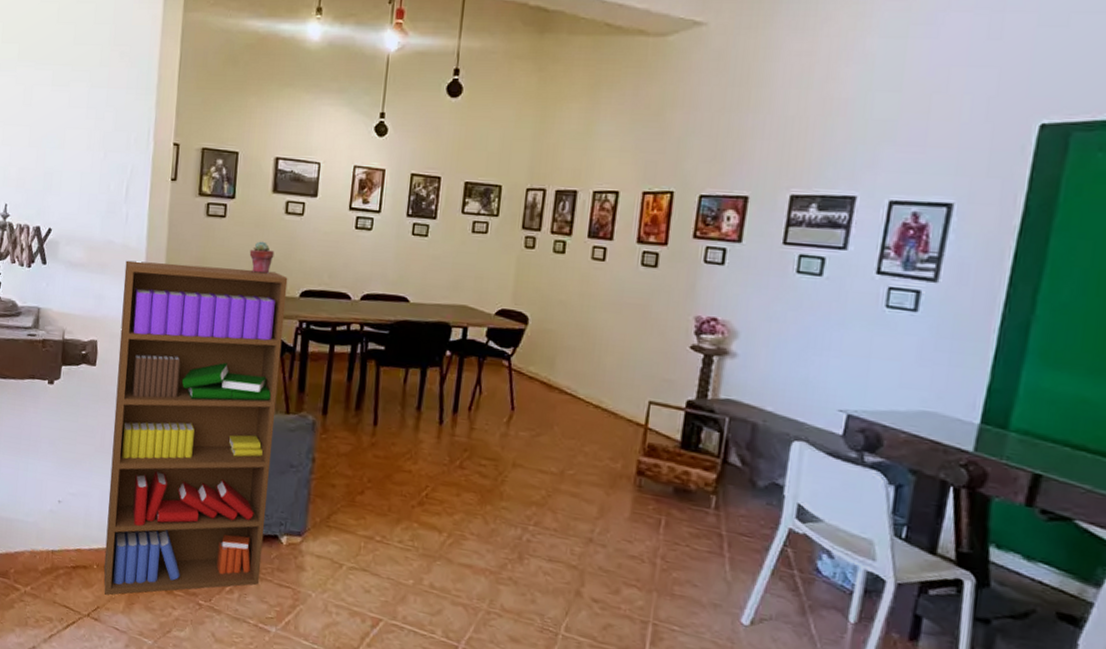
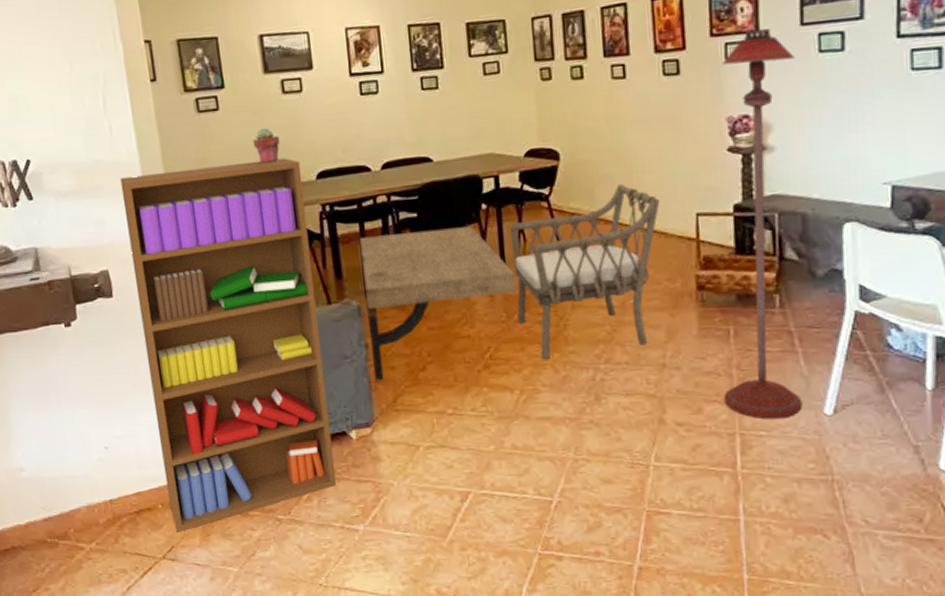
coffee table: none [315,358,465,496] -> present [360,226,516,382]
armchair: none [458,358,616,517] -> present [508,183,660,360]
floor lamp: none [643,238,772,618] -> present [723,28,803,419]

